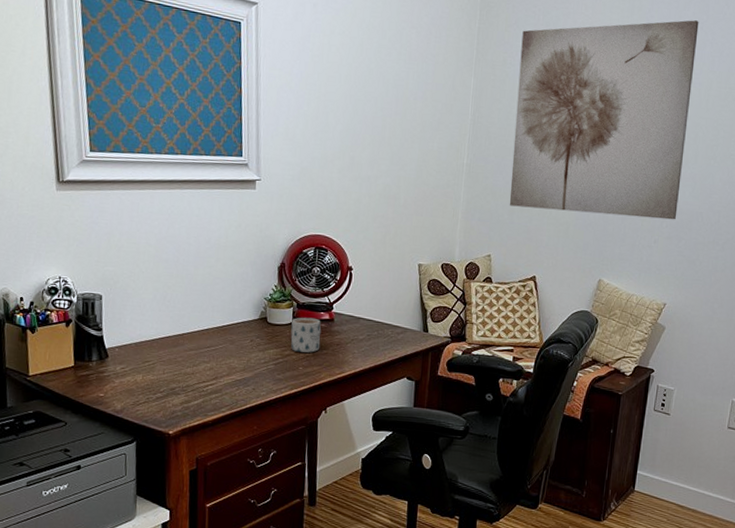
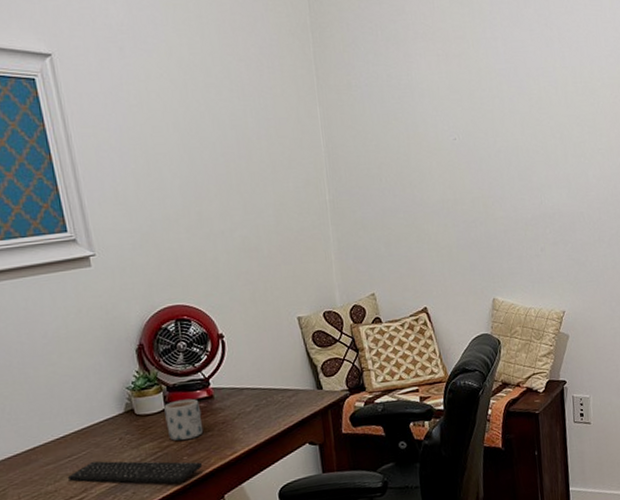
keyboard: none [203,355,313,389] -> present [67,461,202,484]
wall art: present [509,20,699,220] -> none [362,17,559,238]

